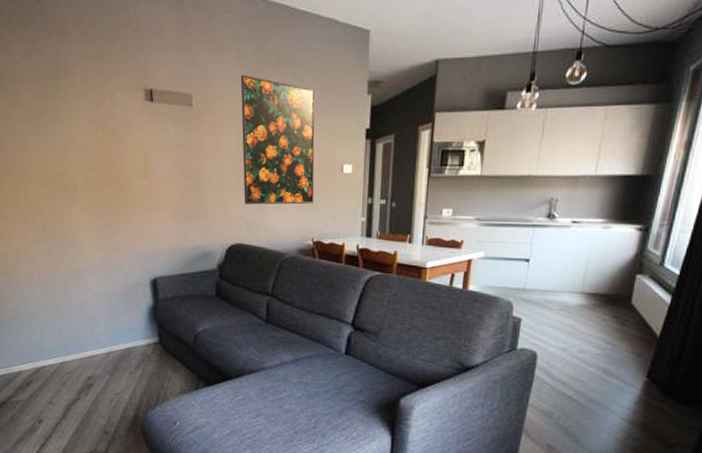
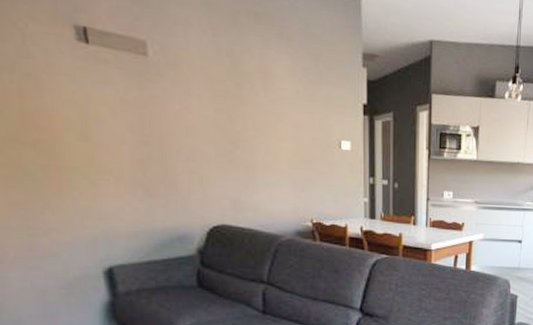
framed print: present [240,75,316,205] -> none [211,26,310,182]

